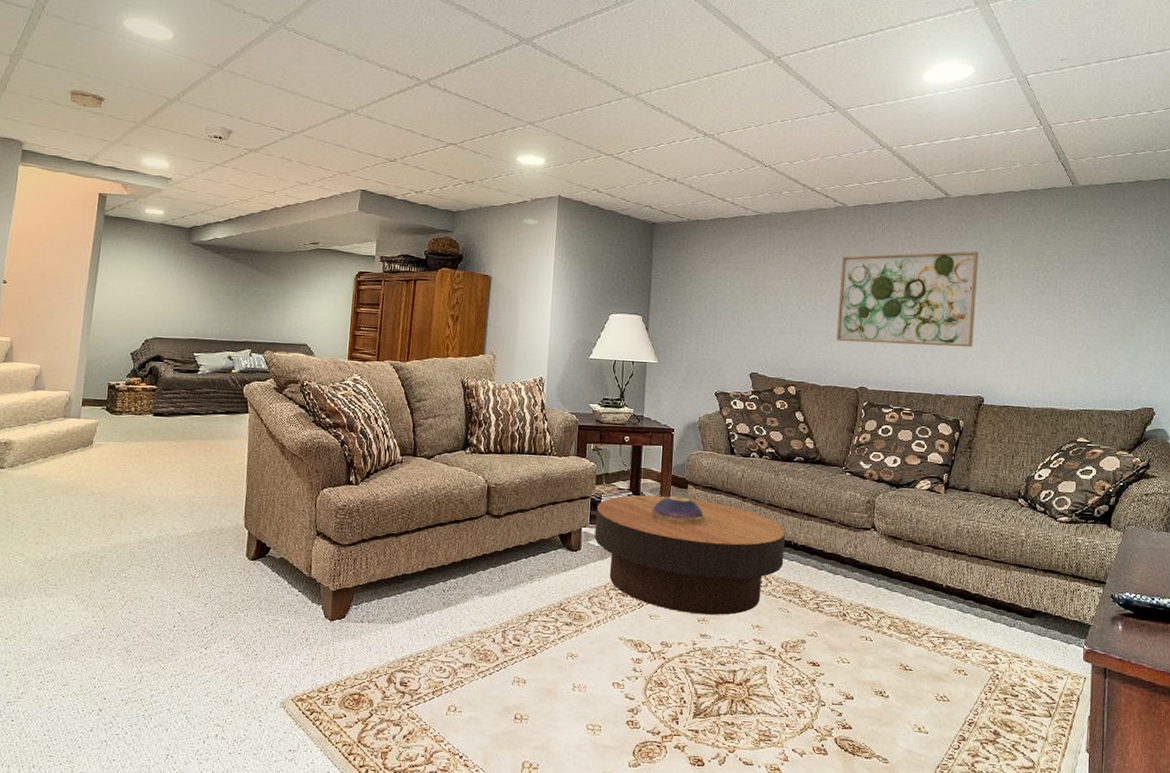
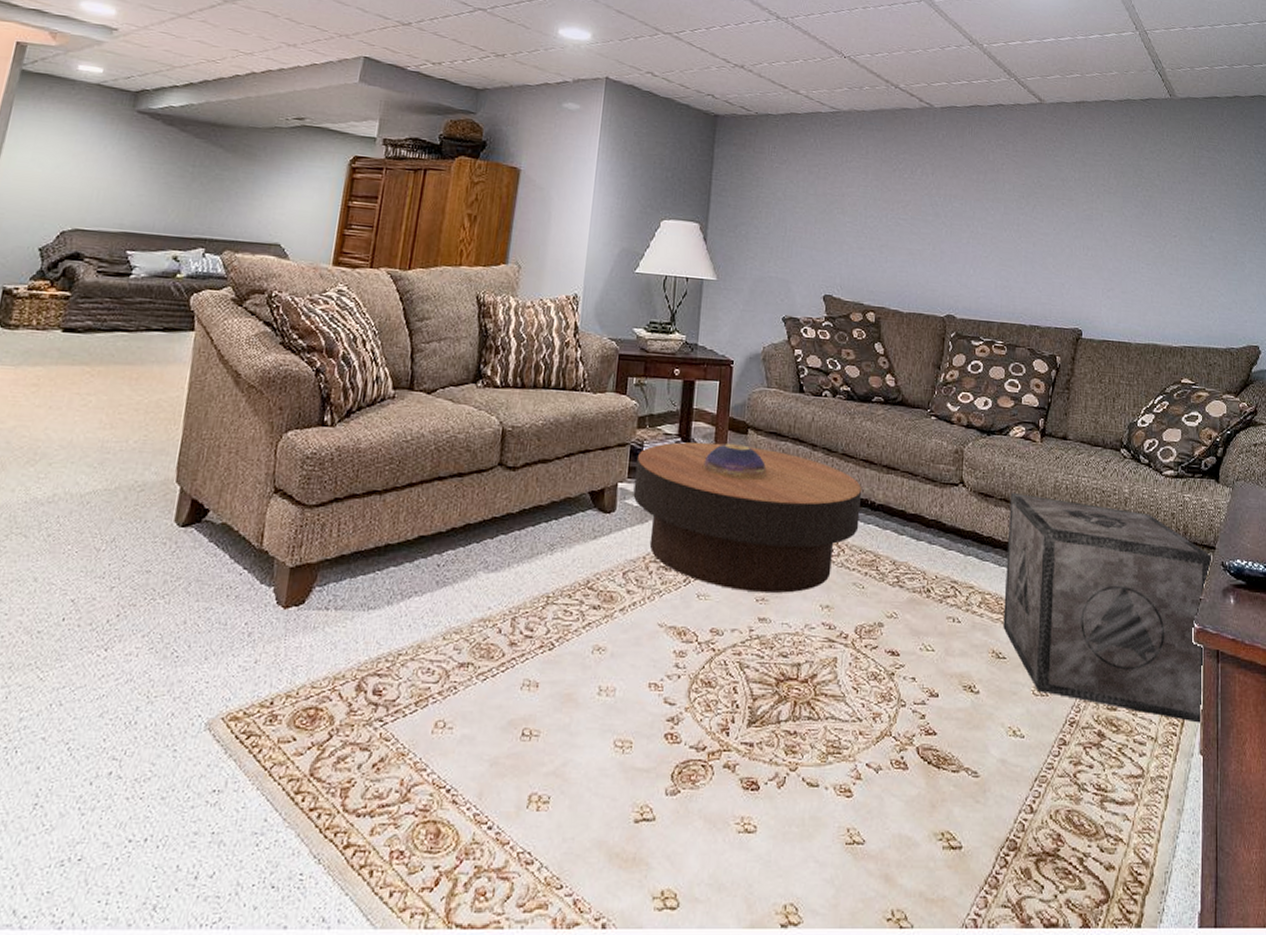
wall art: present [836,251,979,347] -> none [920,163,1075,273]
storage crate: none [910,536,1103,727] -> present [1003,493,1212,723]

